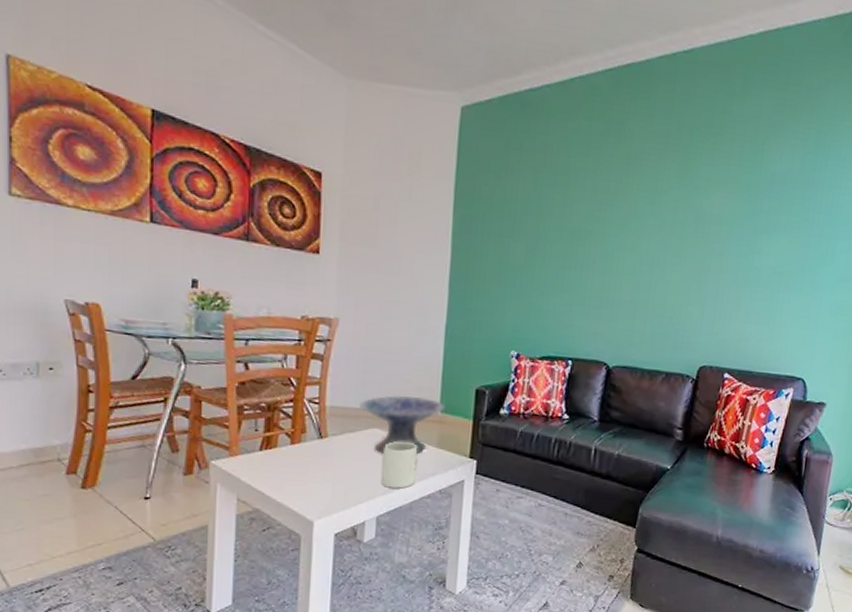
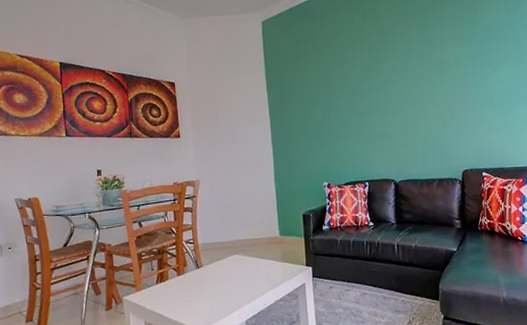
decorative bowl: present [359,395,445,454] -> none [222,226,283,273]
mug: present [380,440,418,489] -> none [243,260,270,298]

